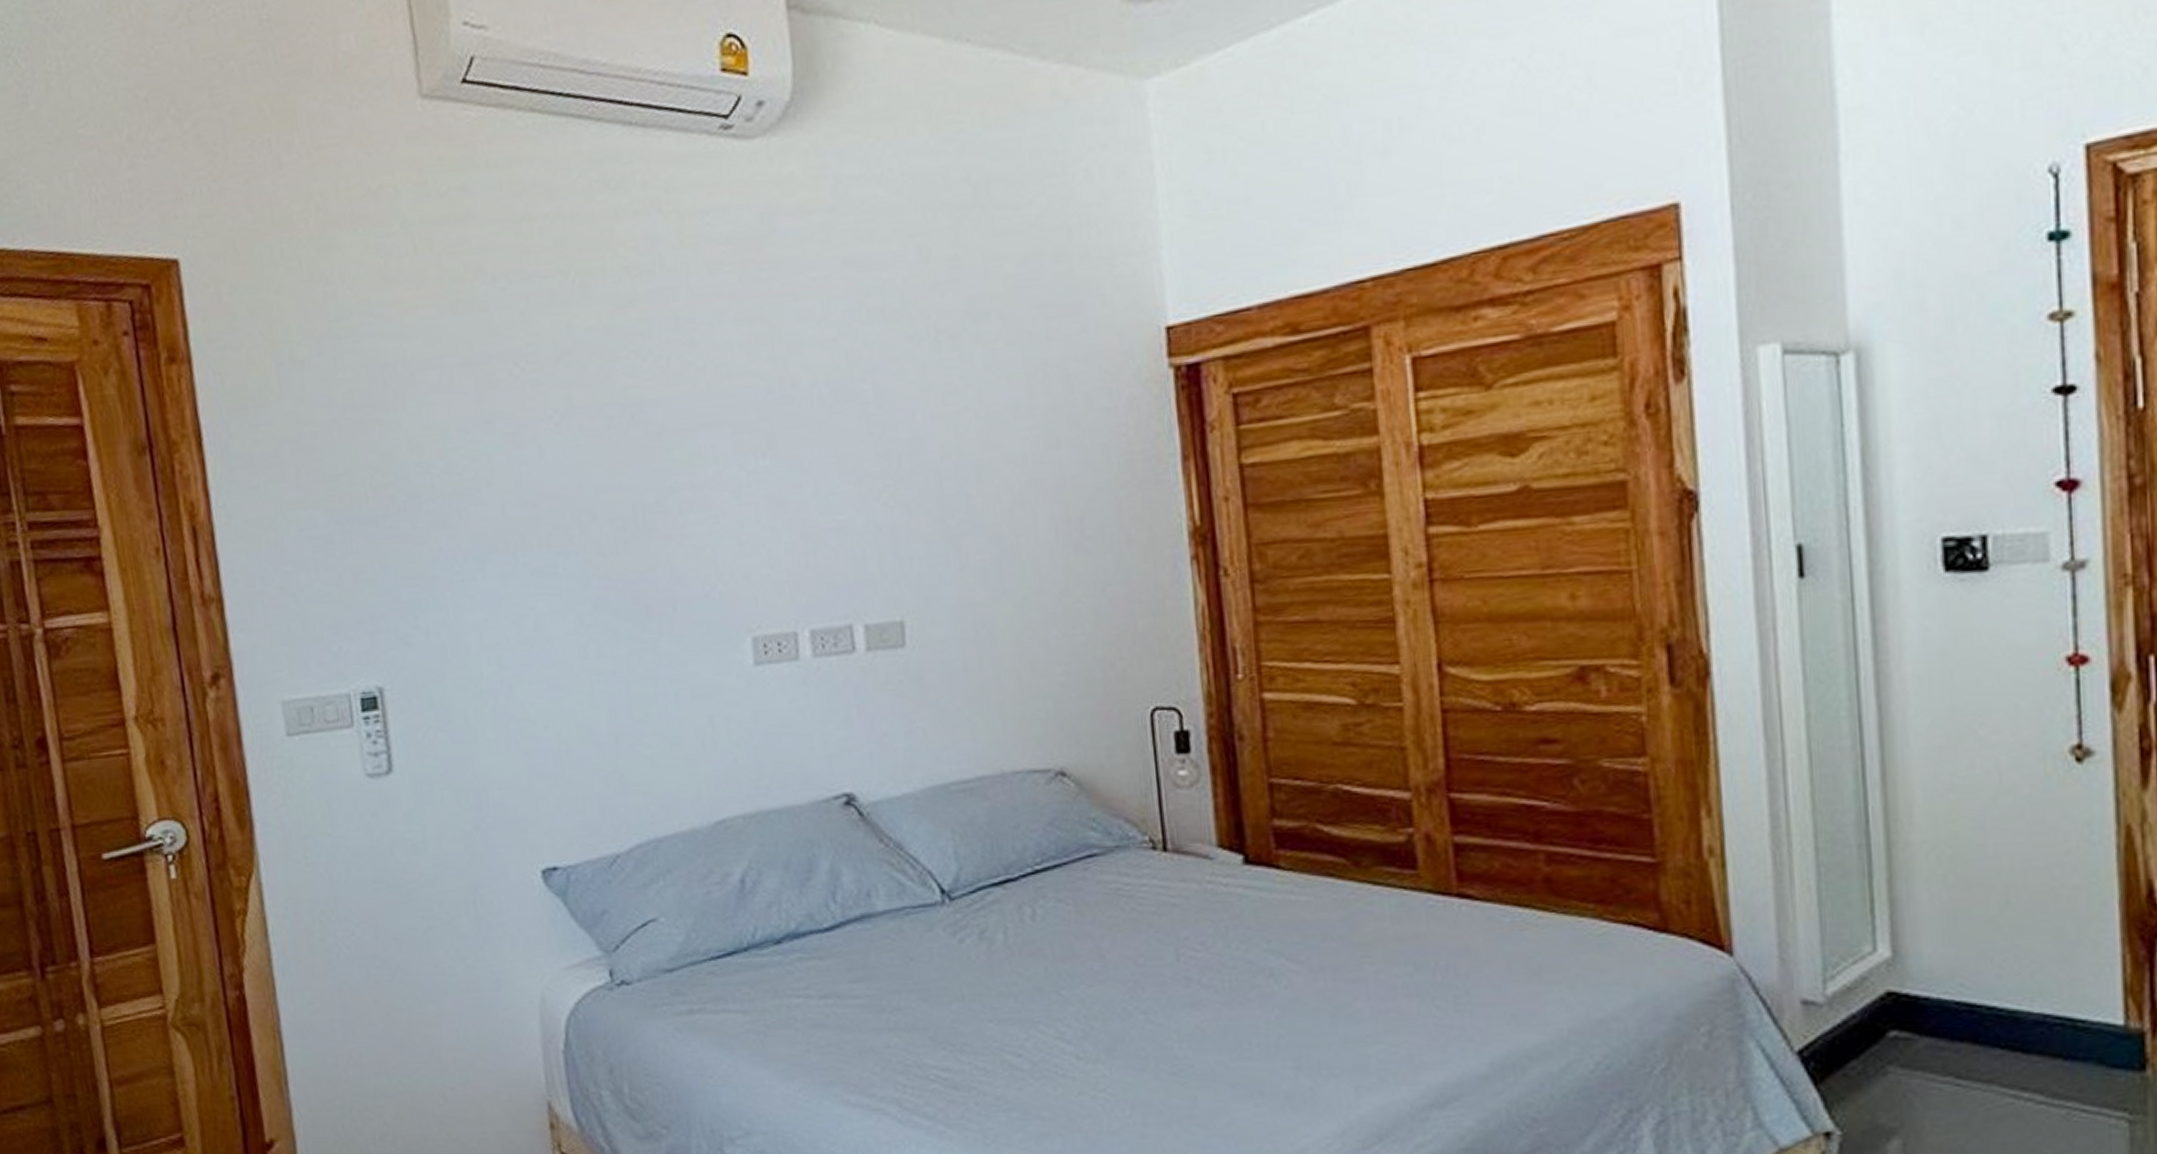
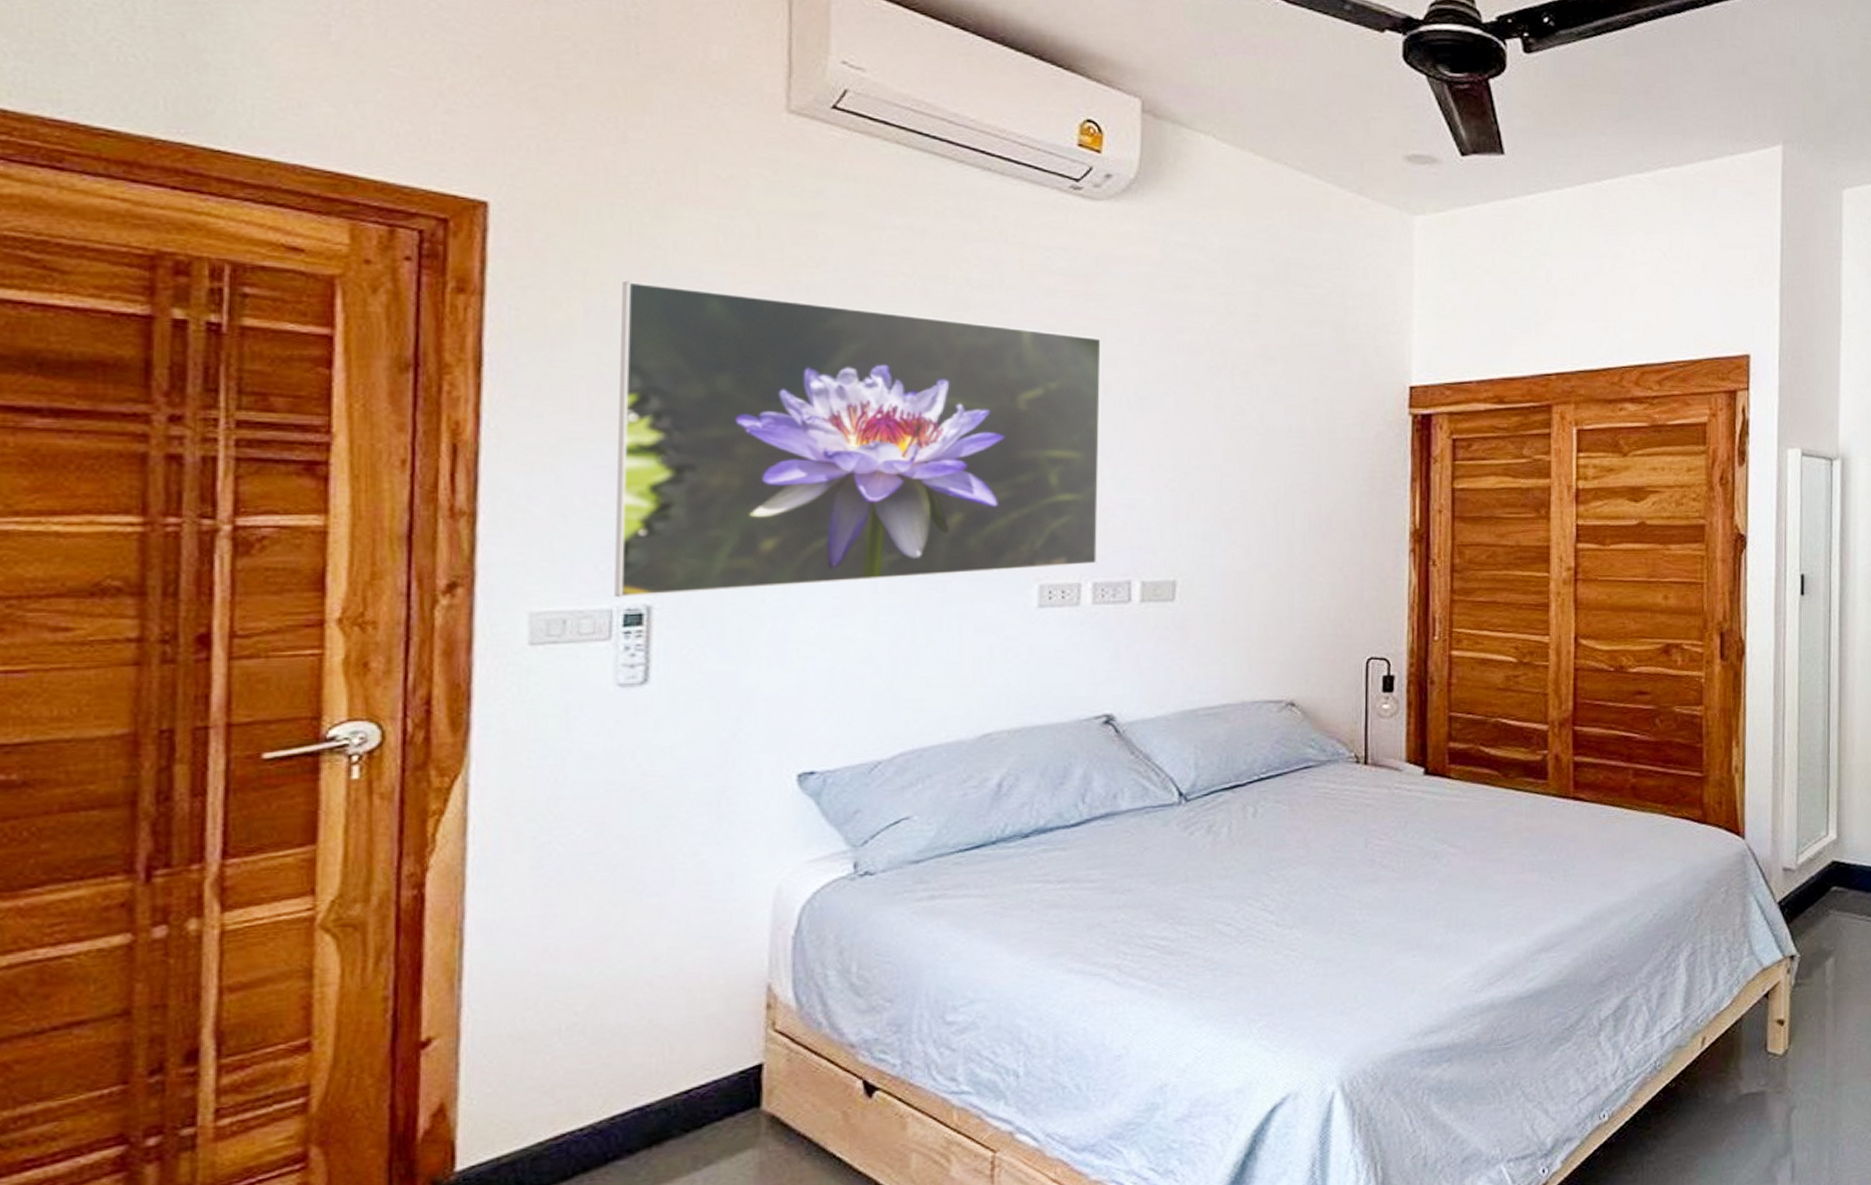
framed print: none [303,317,812,681] -> present [614,280,1102,598]

